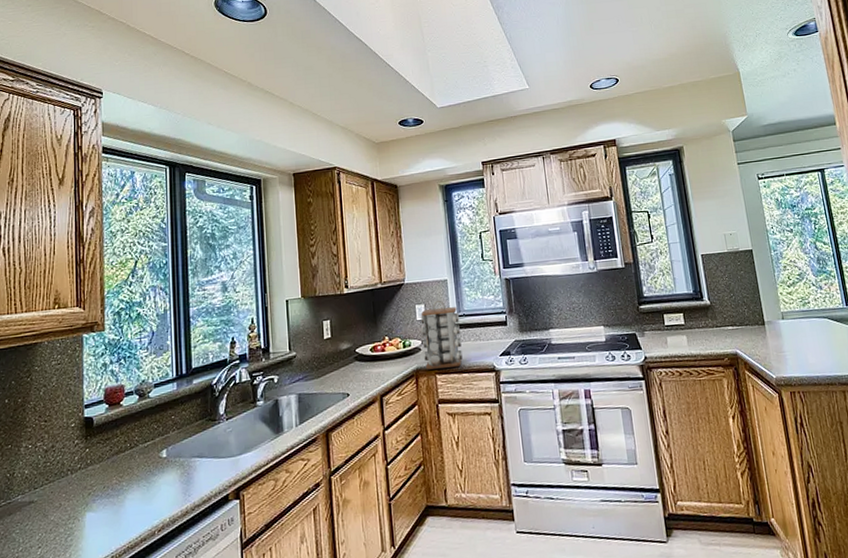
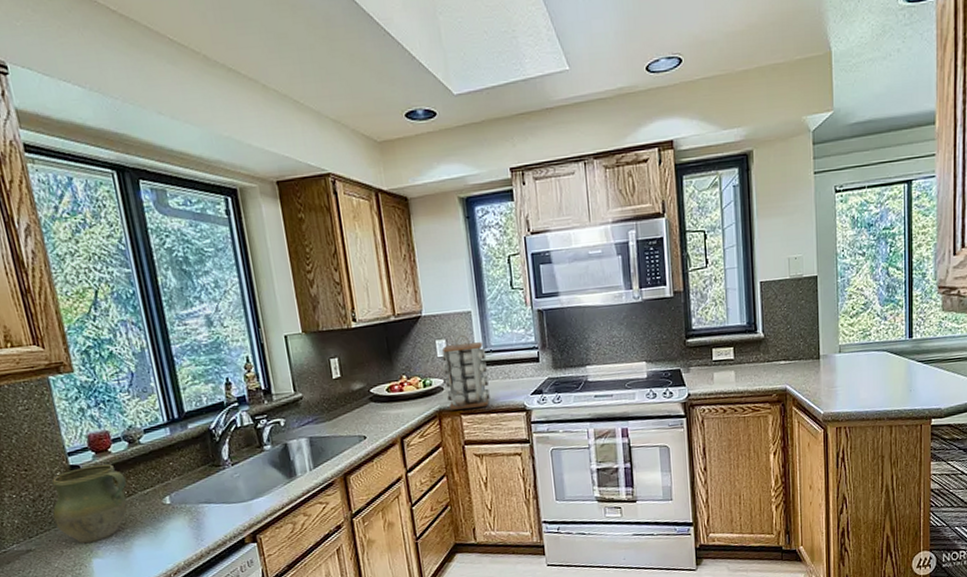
ceramic jug: none [60,416,130,497] -> present [52,464,128,544]

